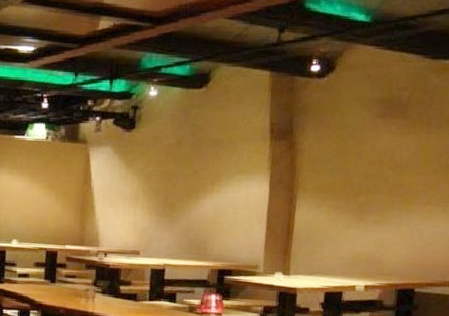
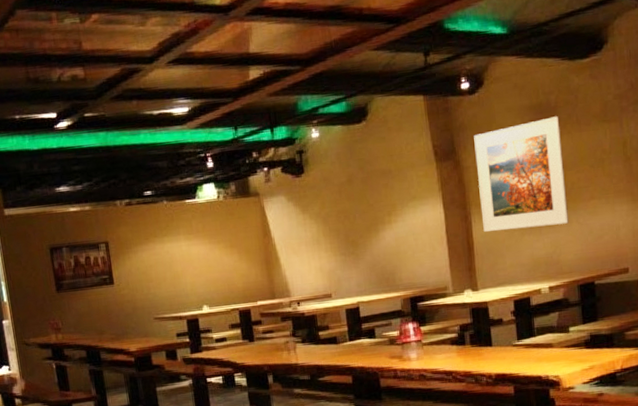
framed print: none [307,114,409,225] -> present [474,116,569,232]

